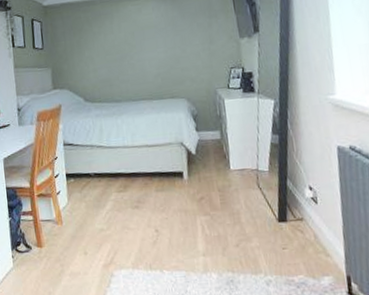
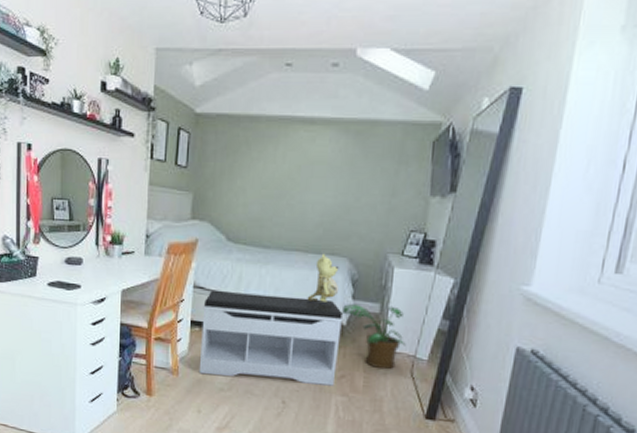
bench: none [74,135,196,219] -> present [198,289,343,386]
teddy bear: none [159,98,184,139] -> present [307,253,339,302]
potted plant: none [190,131,248,186] -> present [342,303,406,370]

